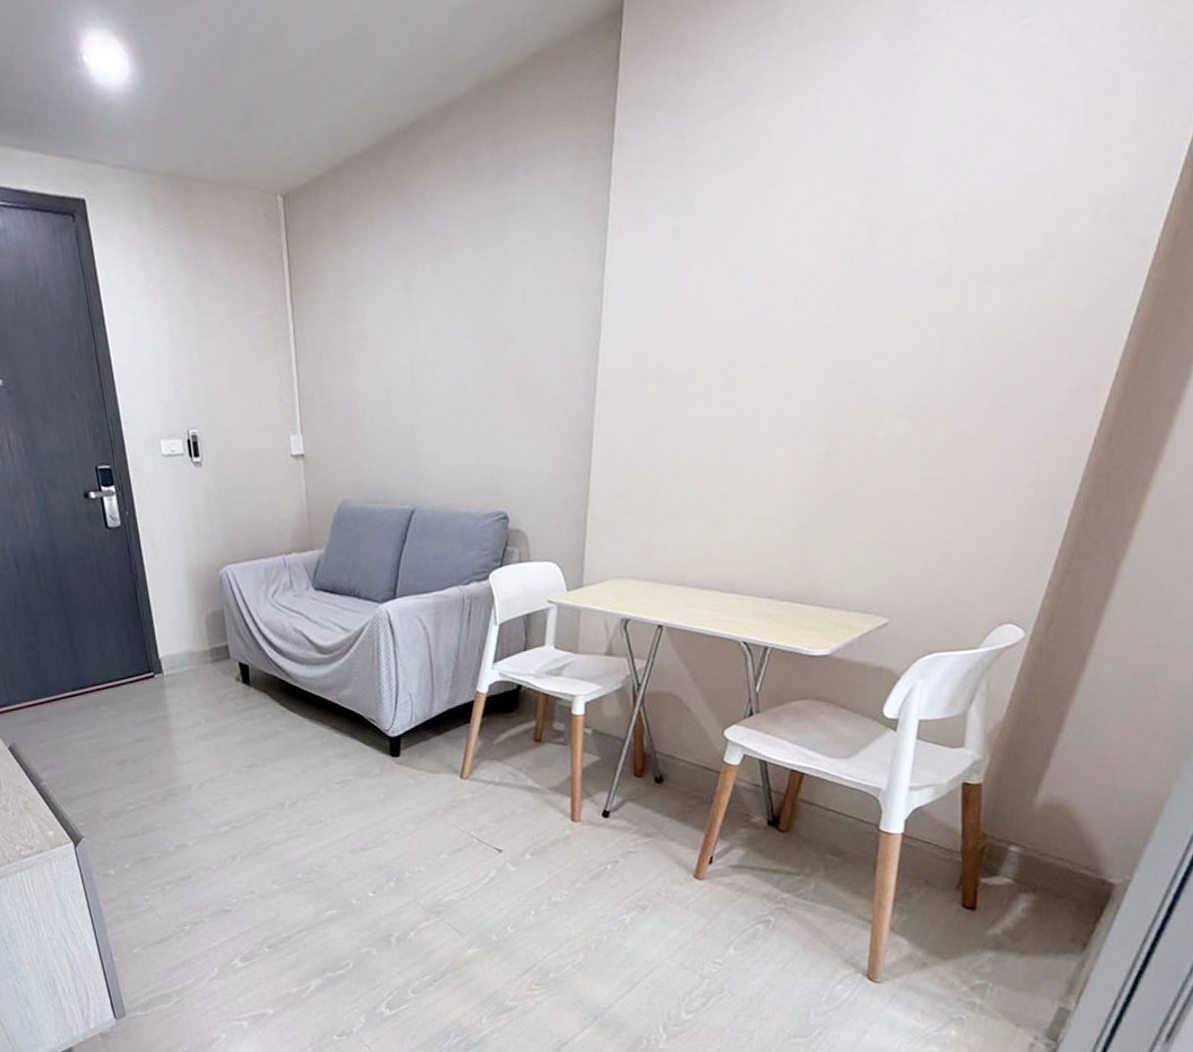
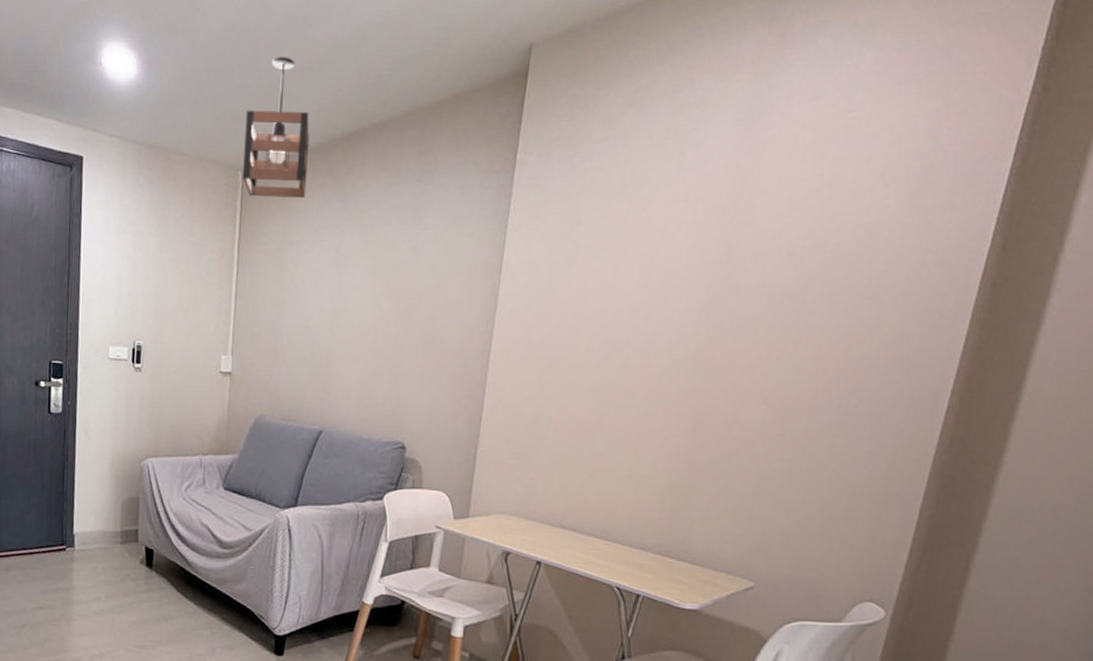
pendant light: none [275,24,363,228] -> present [243,57,310,199]

